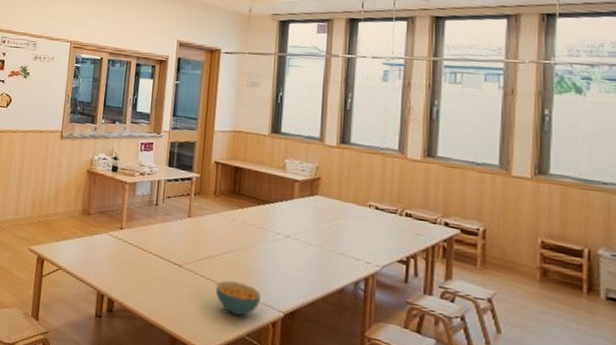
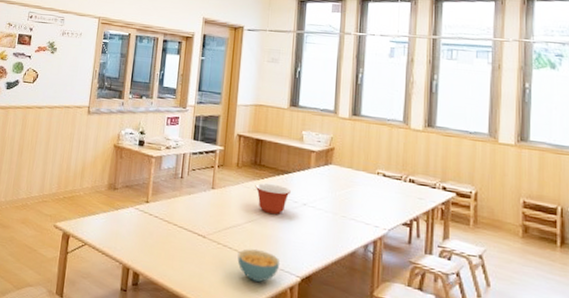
mixing bowl: none [234,213,272,246] -> present [255,183,291,215]

